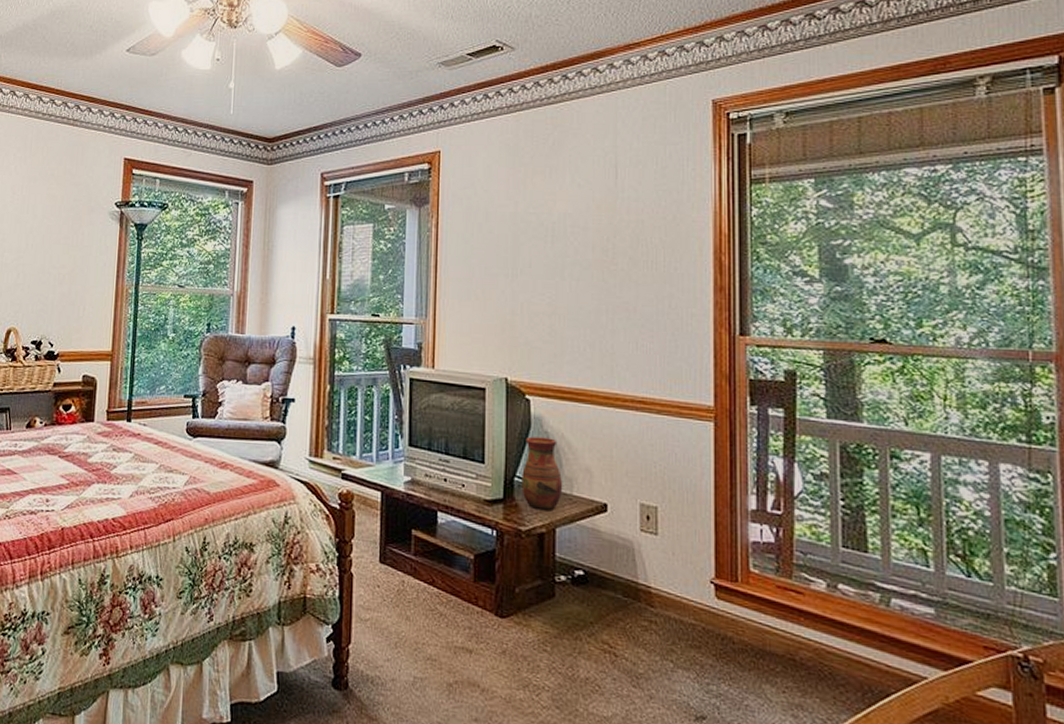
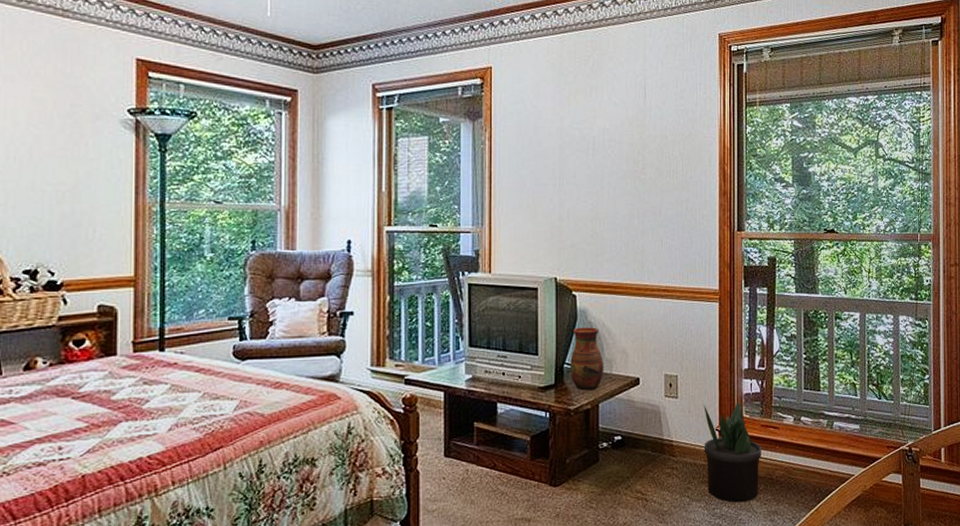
planter: none [693,548,777,684] -> present [704,401,761,503]

